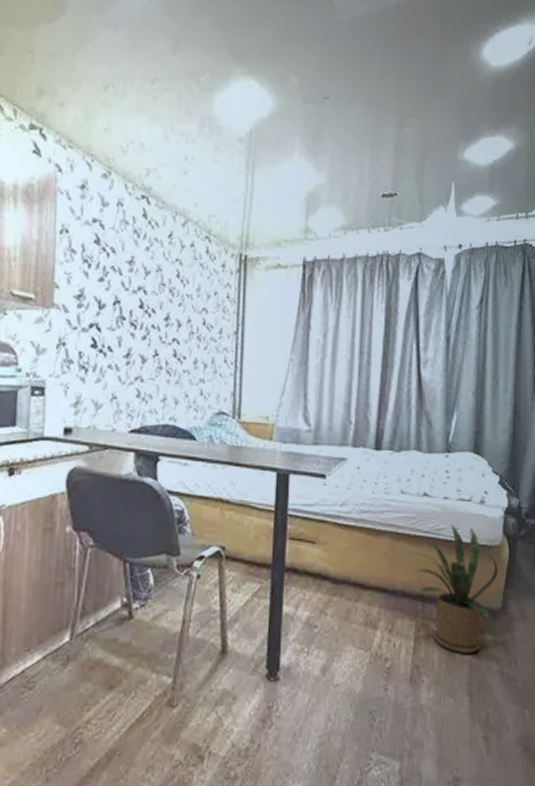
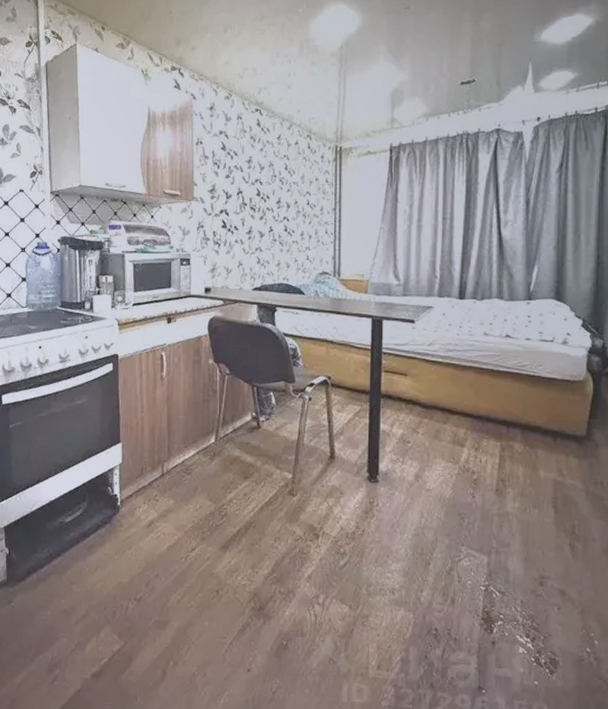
house plant: present [413,524,499,653] -> none [497,361,583,473]

